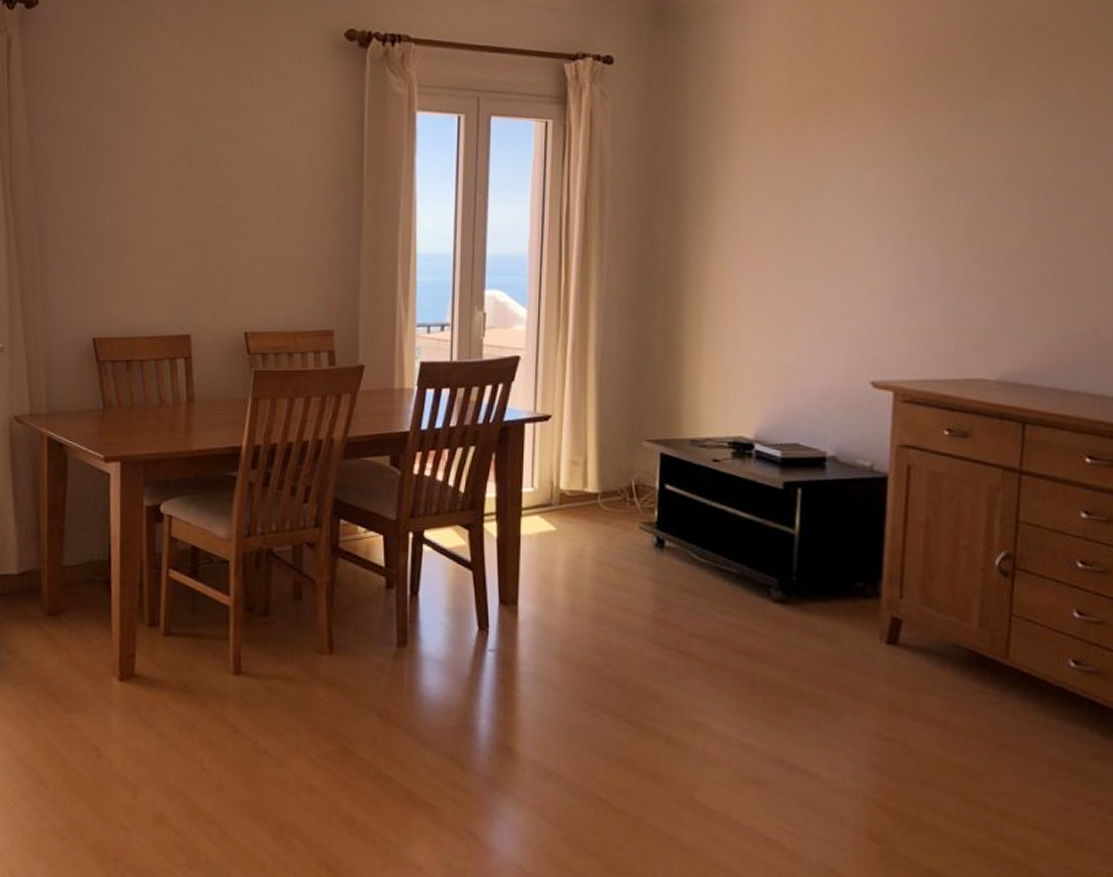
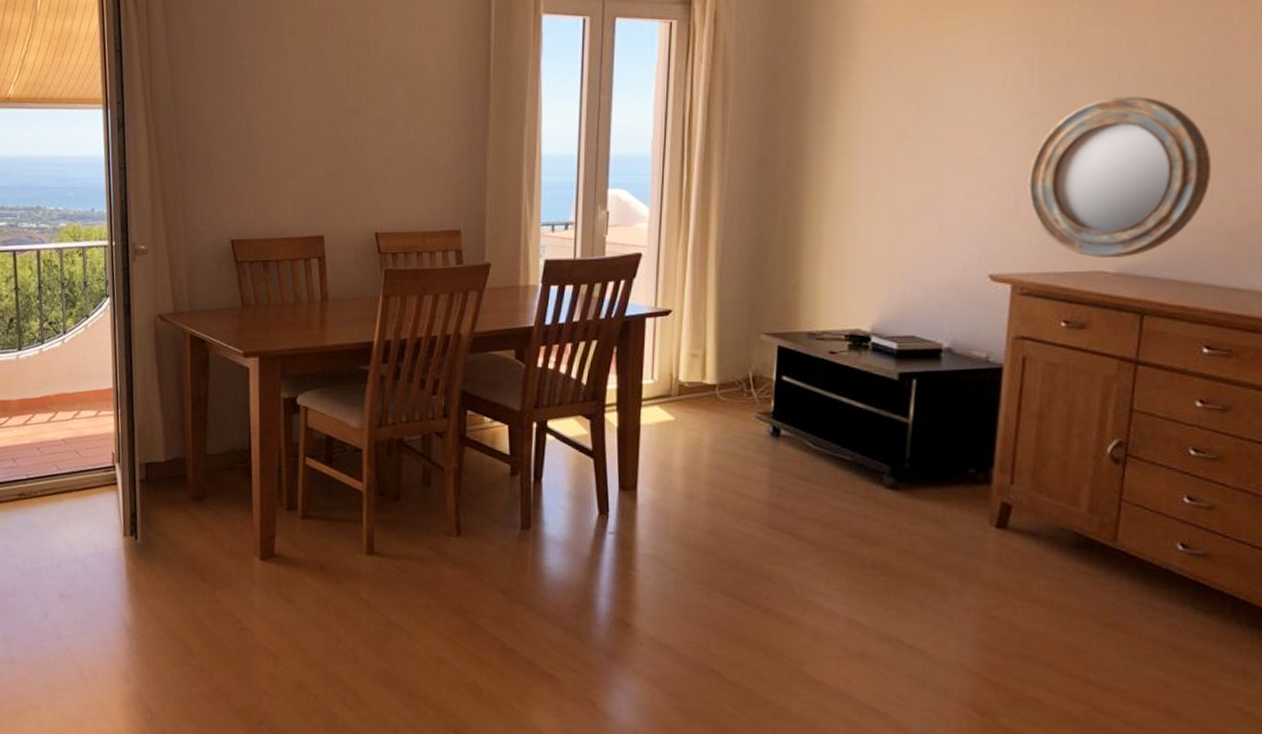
home mirror: none [906,203,1086,365] -> present [1028,96,1212,257]

